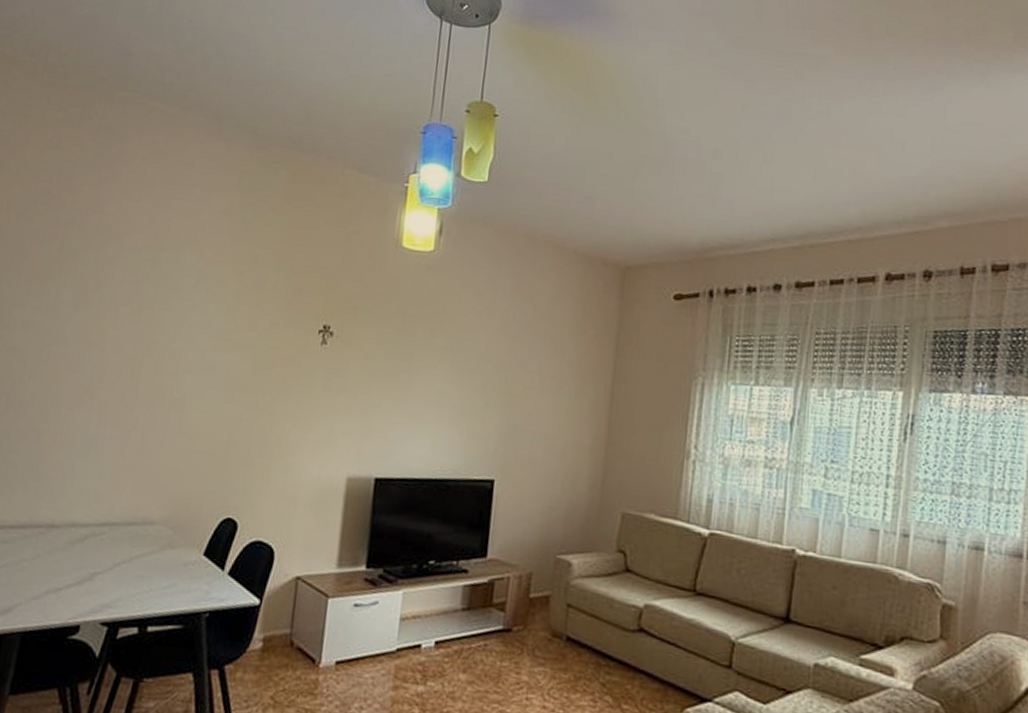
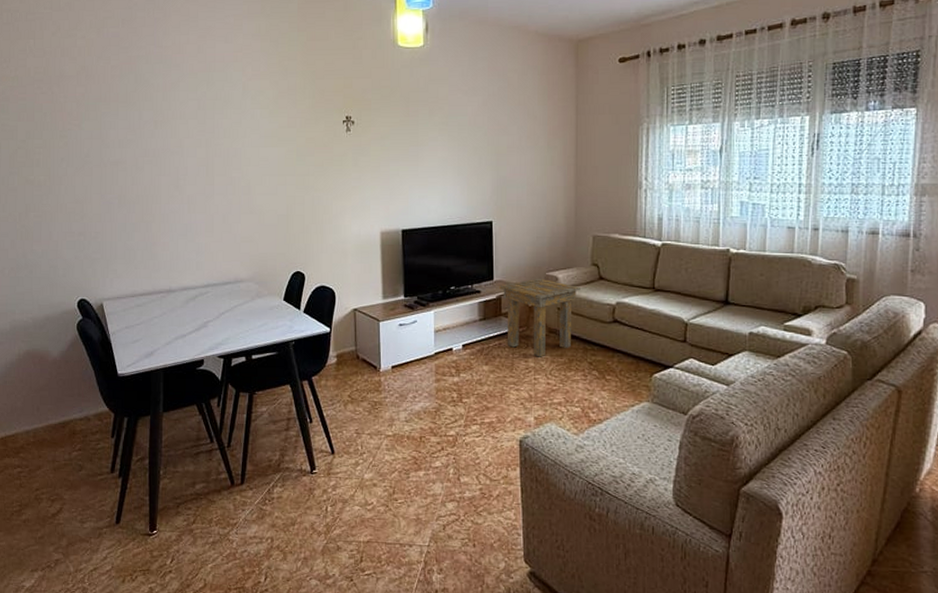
side table: none [493,561,600,670] -> present [499,278,580,357]

